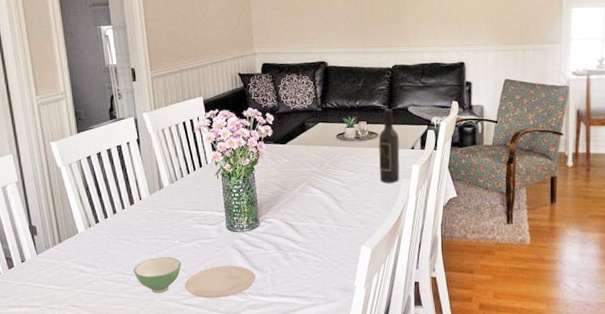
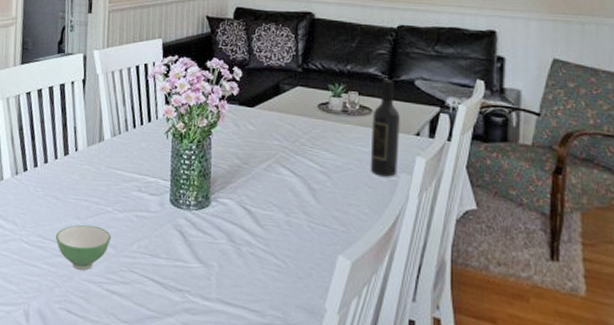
plate: present [185,265,256,298] -> none [111,248,198,291]

